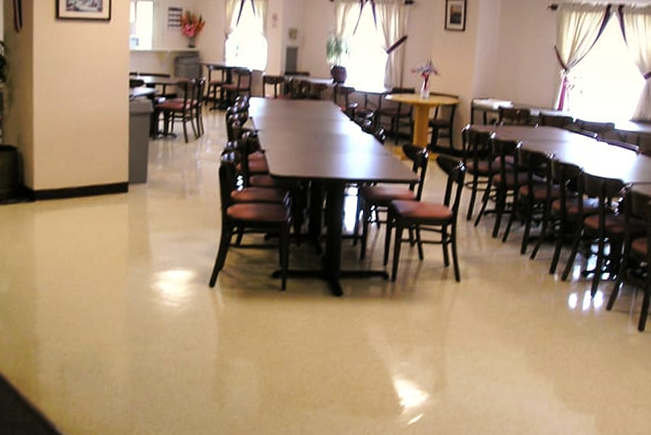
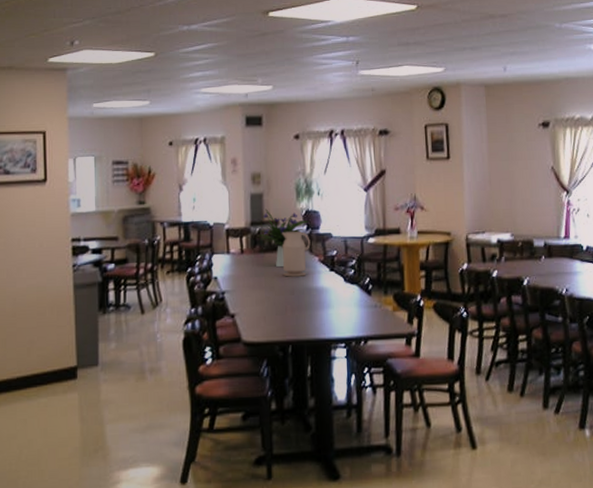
flower arrangement: none [289,61,336,114] -> present [256,209,310,268]
water jug: none [309,83,336,123] -> present [282,231,311,277]

